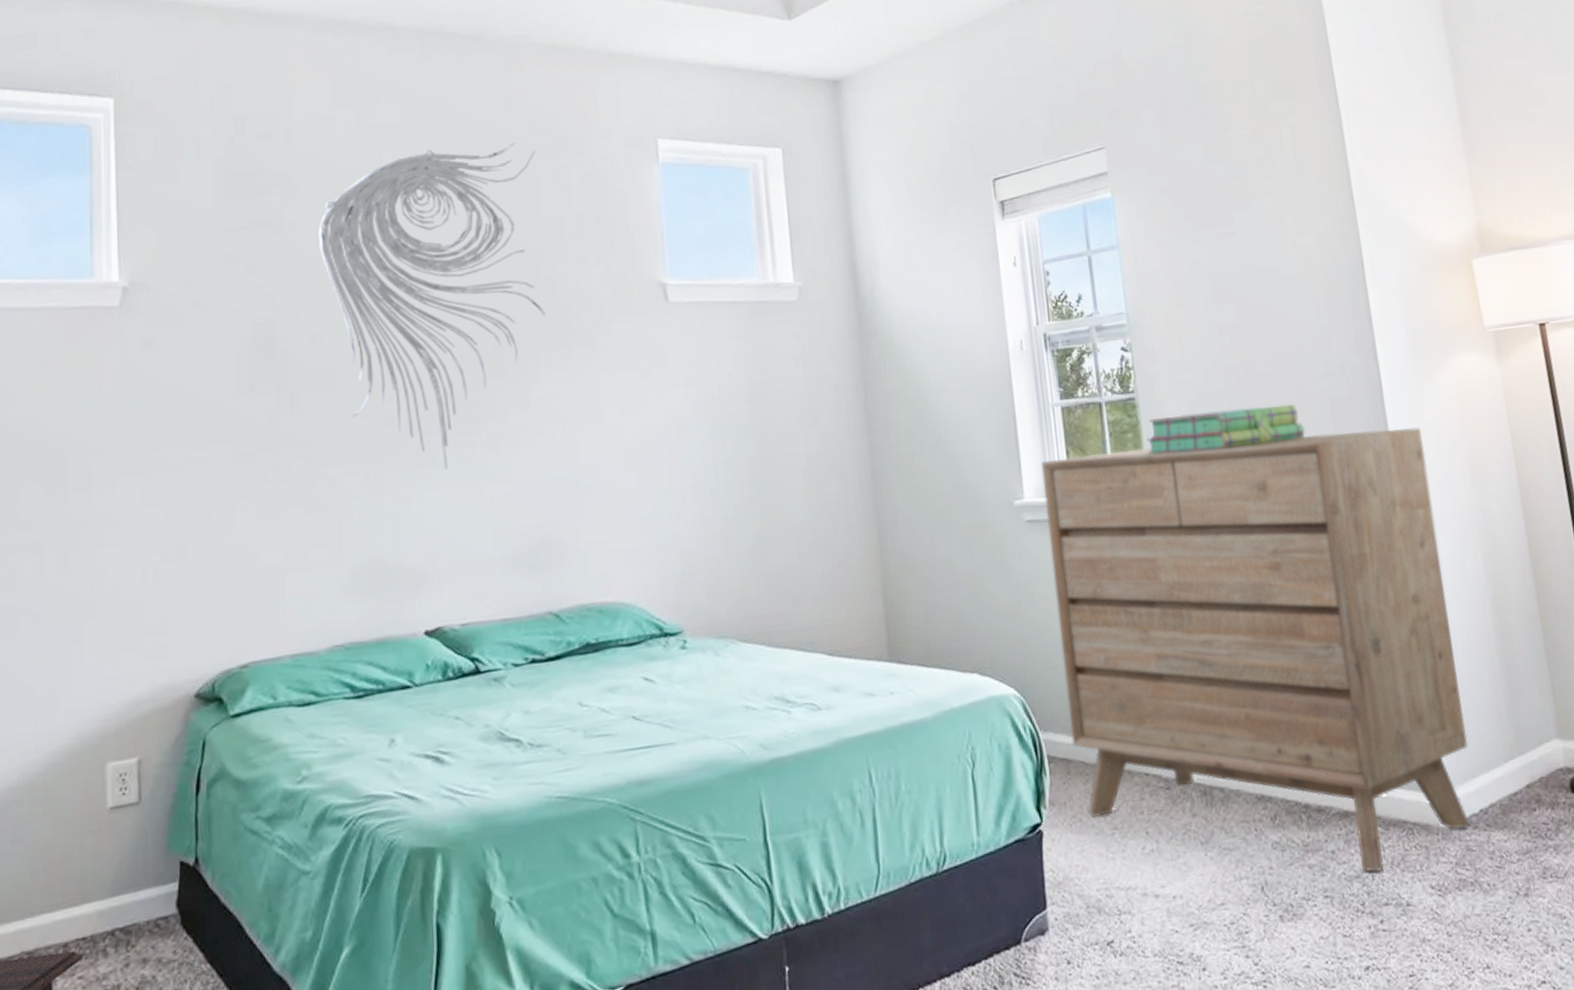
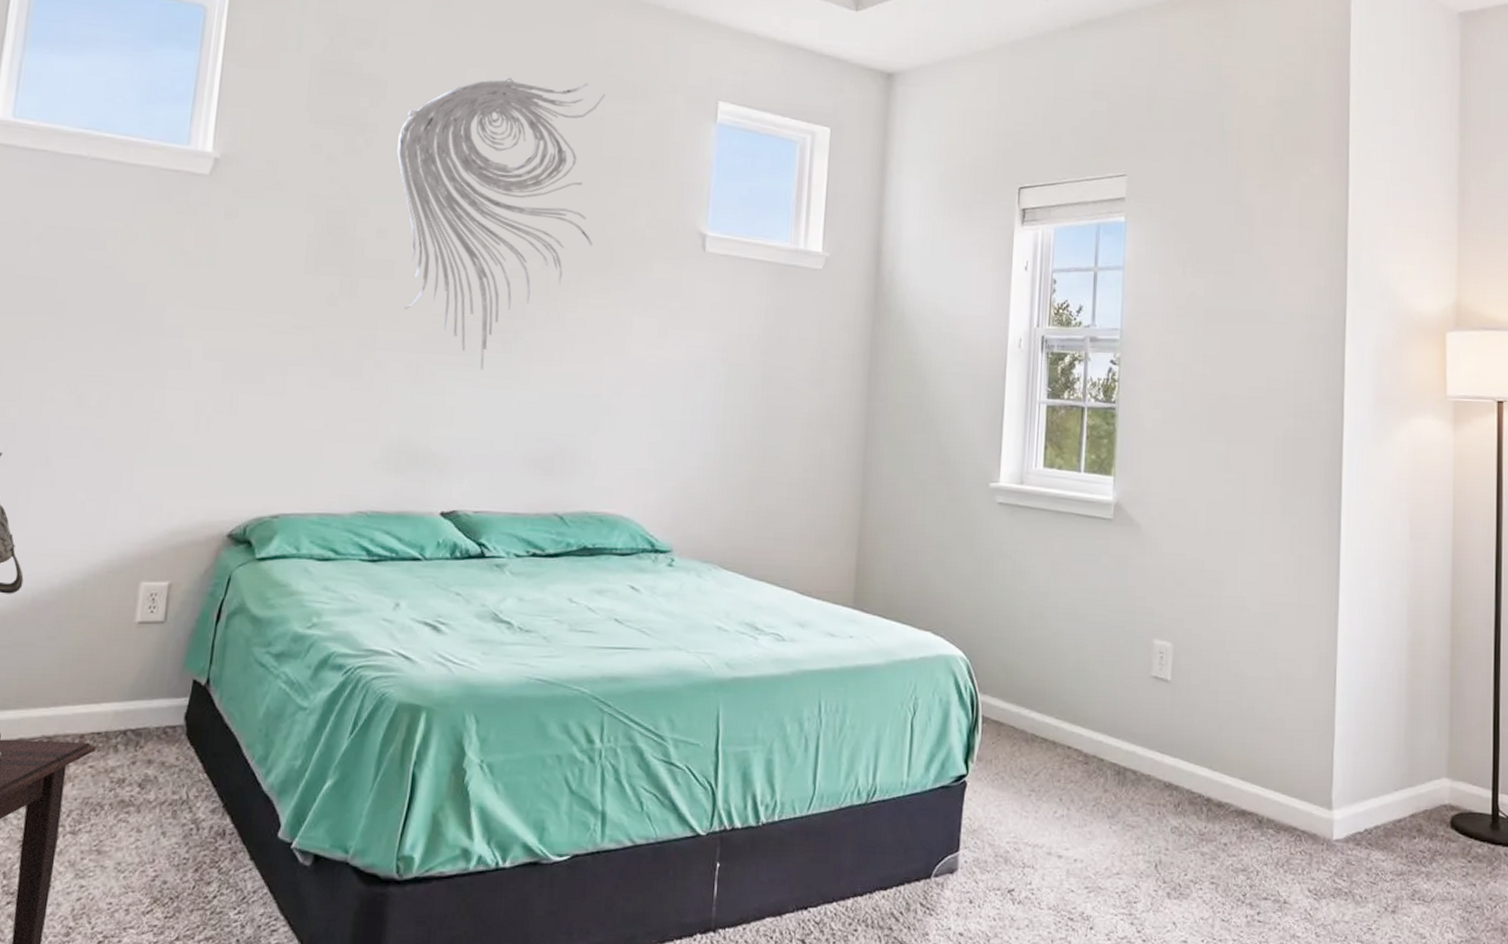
dresser: present [1040,427,1471,872] -> none [1006,451,1373,868]
stack of books: present [1146,405,1306,454] -> none [1119,430,1267,470]

